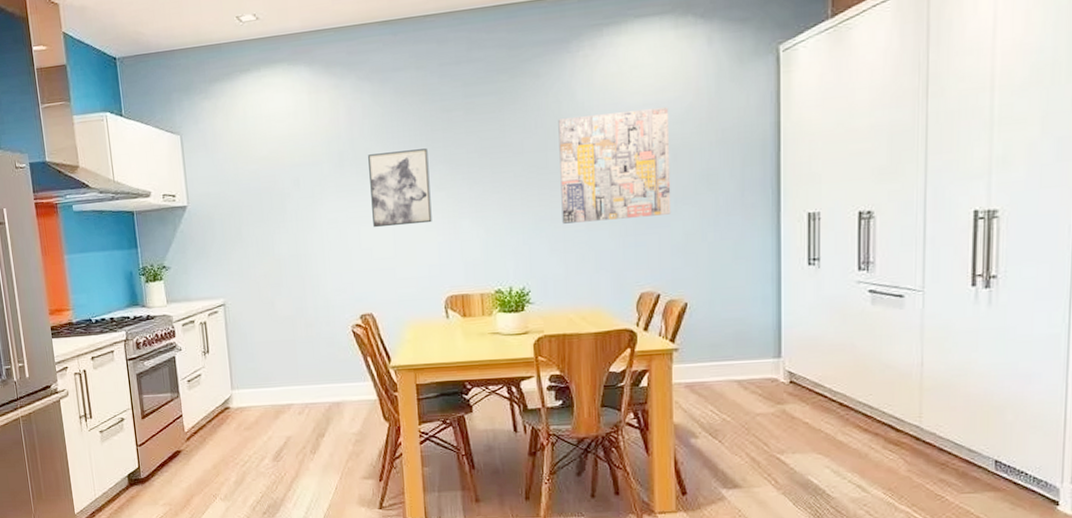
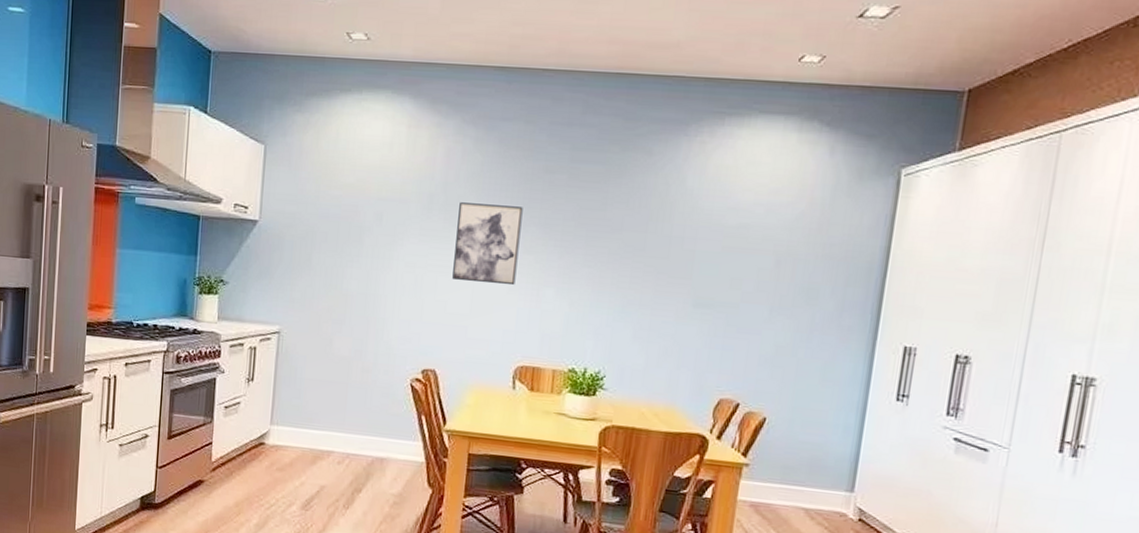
wall art: present [558,107,672,224] -> none [650,202,780,322]

